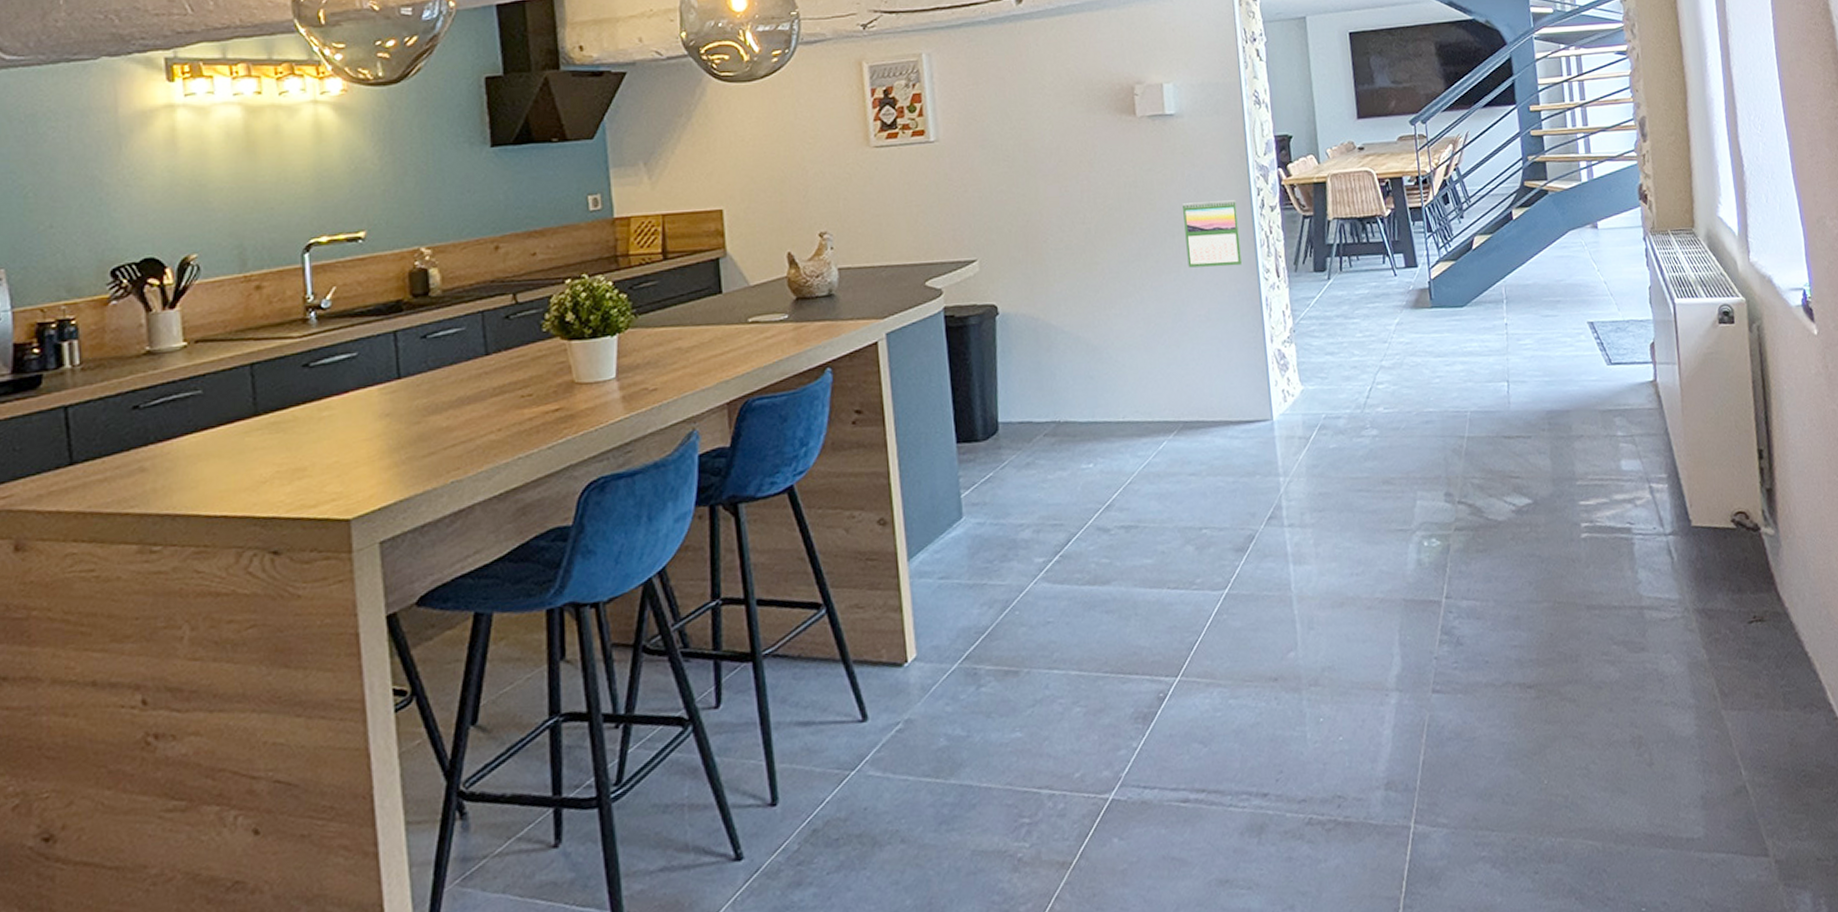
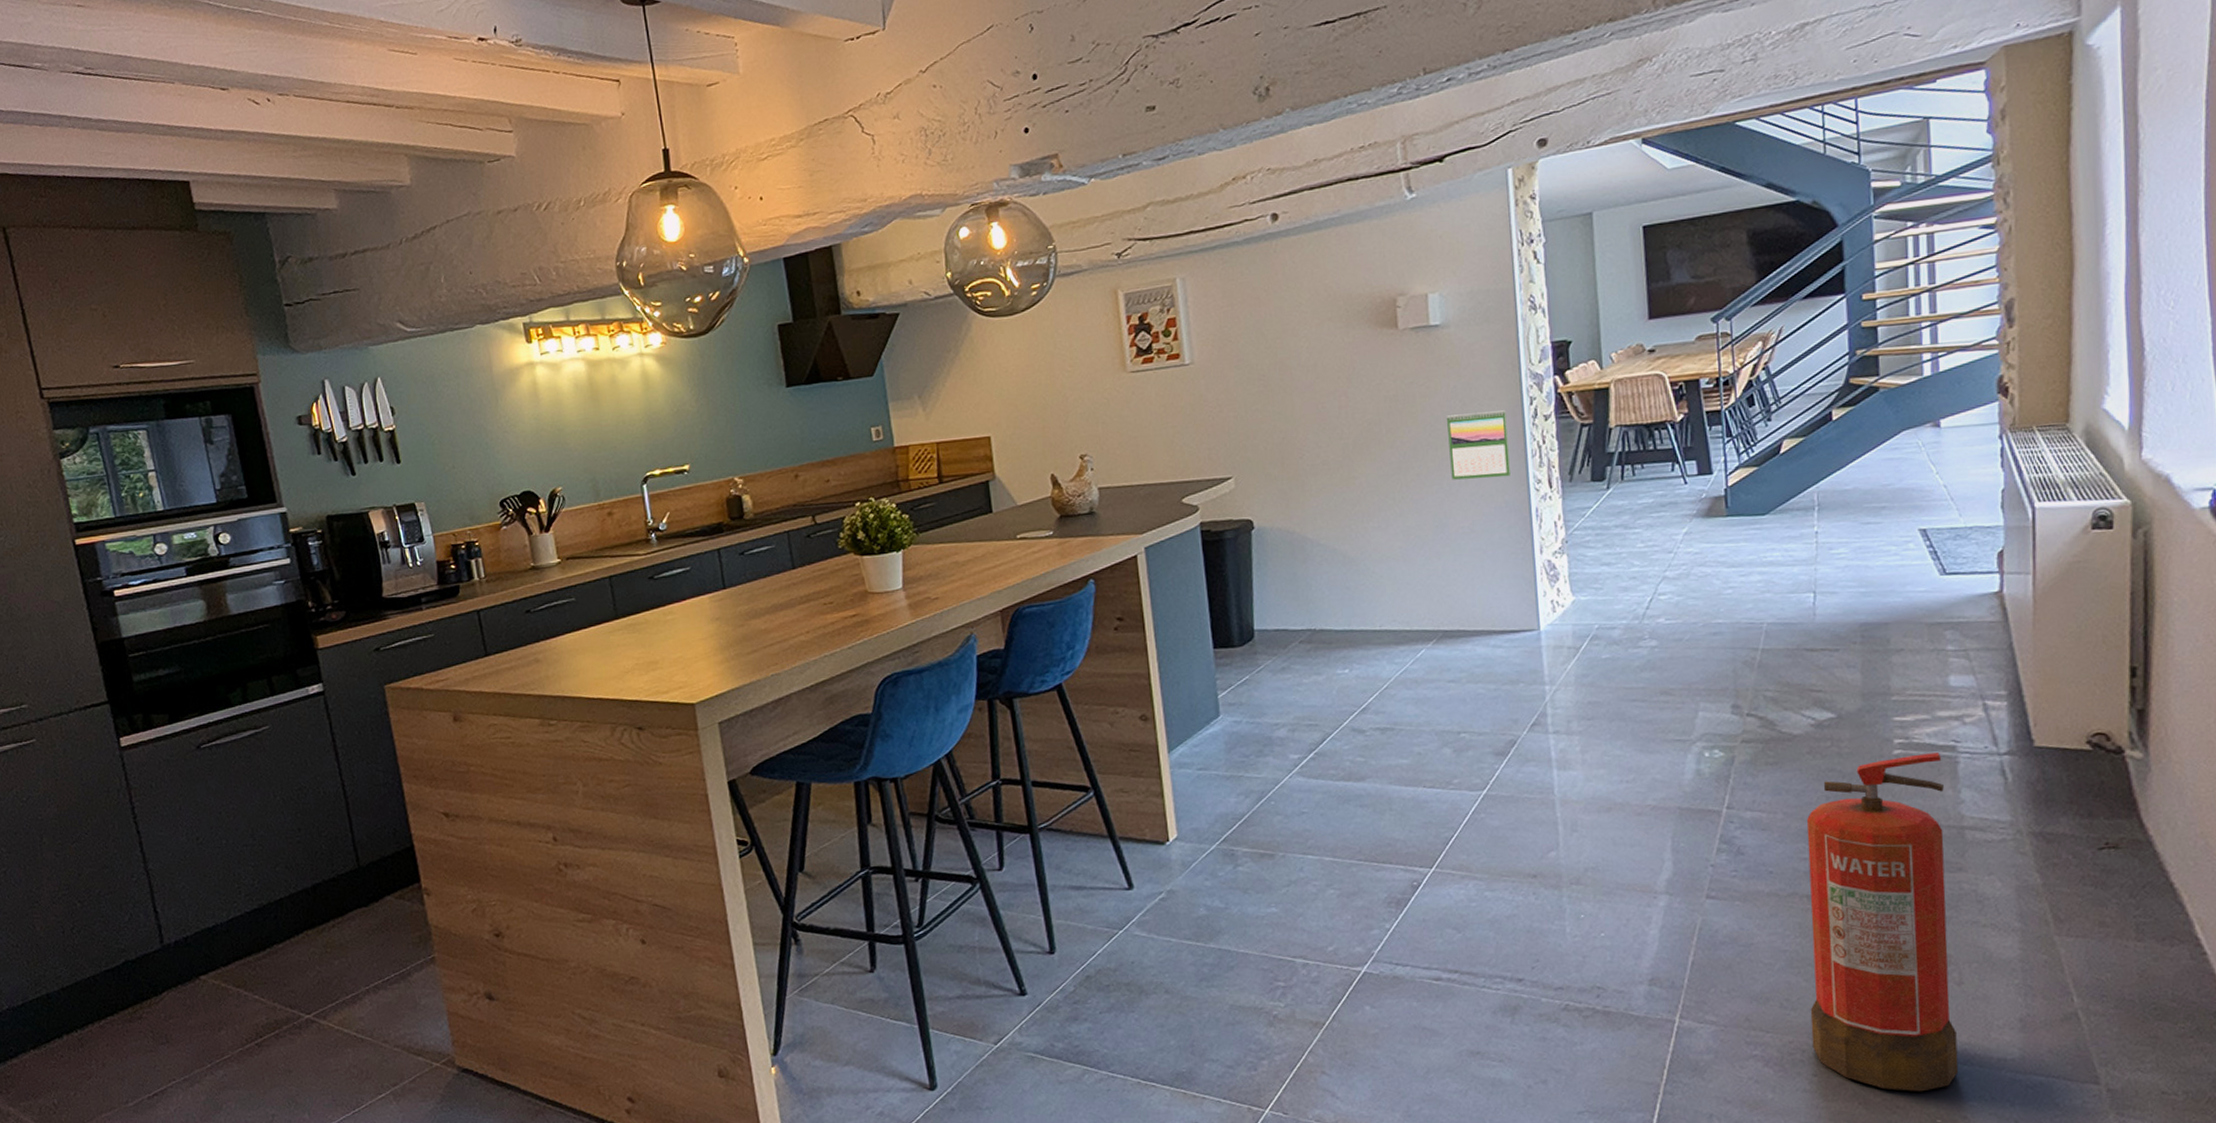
fire extinguisher: none [1514,535,1656,881] -> present [1806,753,1959,1092]

